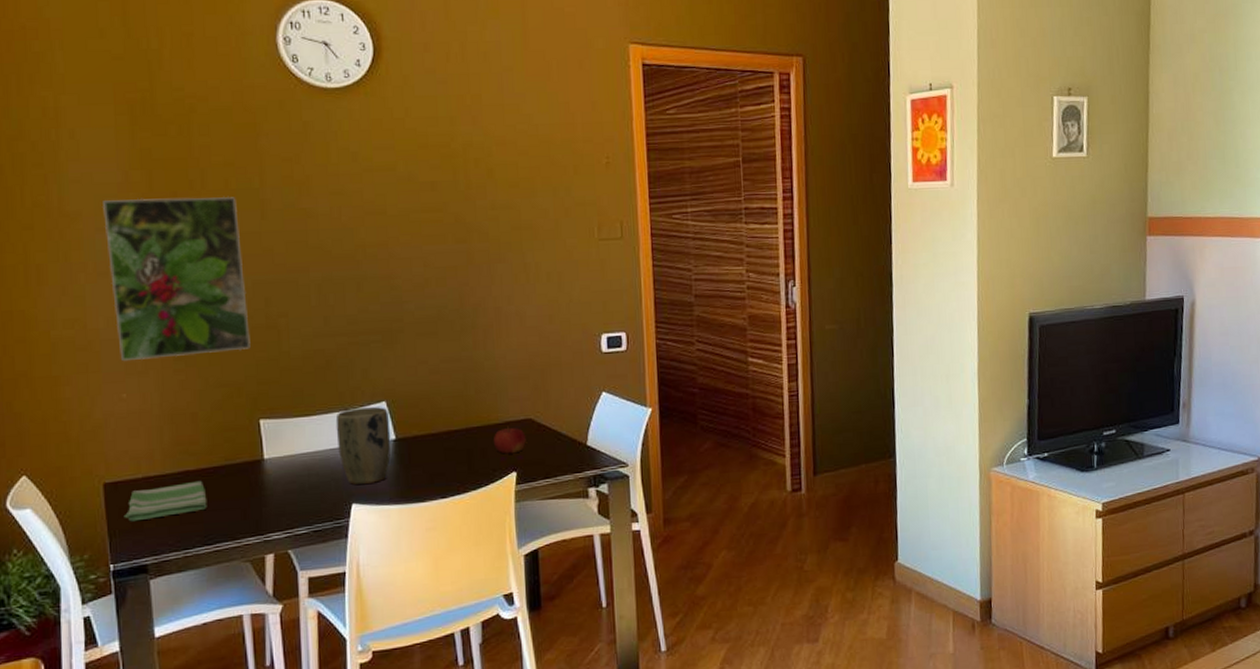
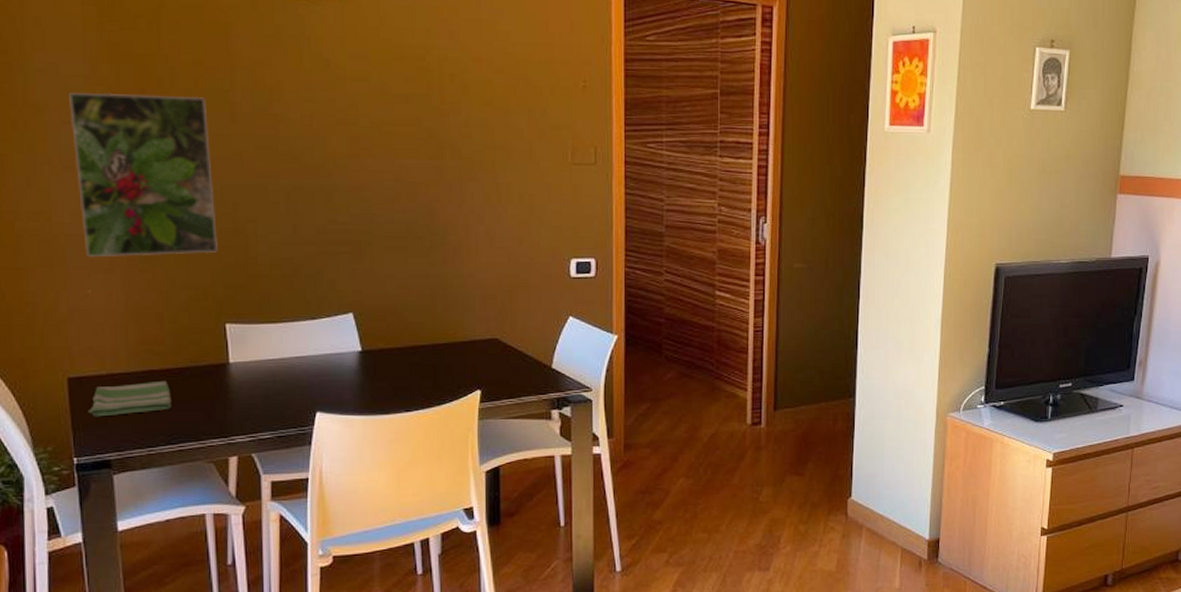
plant pot: present [335,406,391,486] -> none [302,317,357,394]
fruit: present [493,426,526,454] -> none [458,344,492,372]

